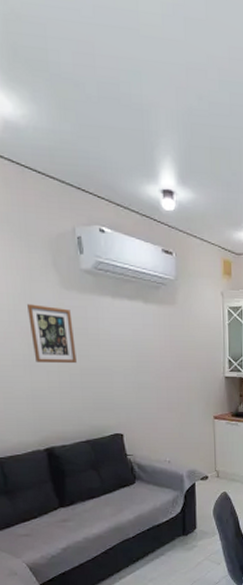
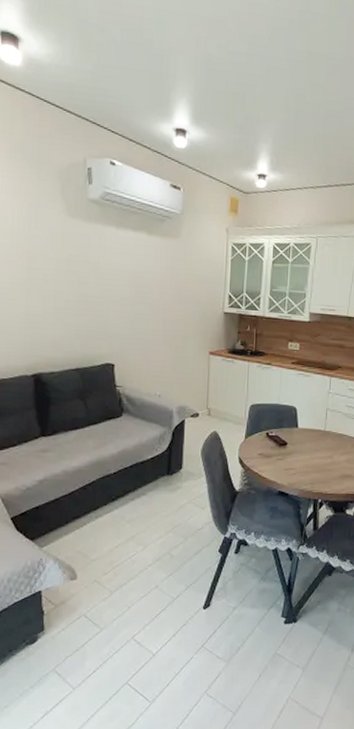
picture frame: present [27,304,77,364] -> none [31,229,75,291]

